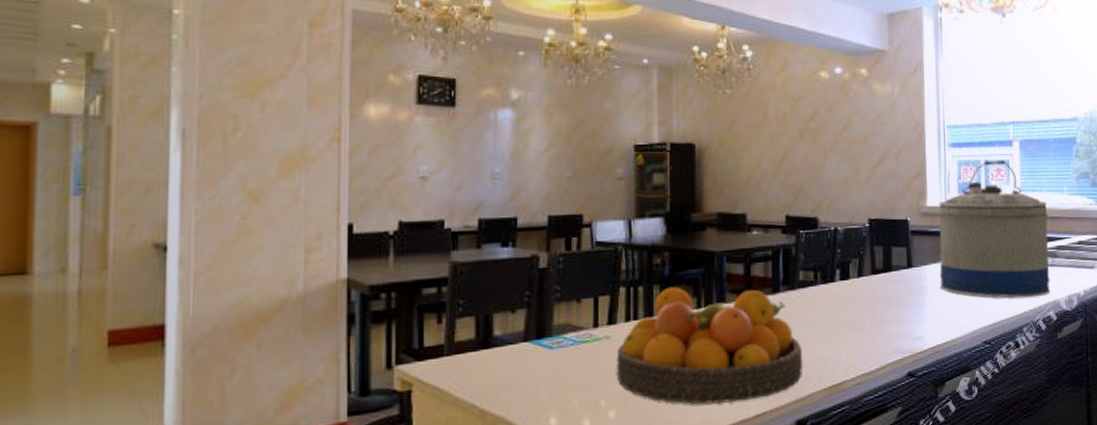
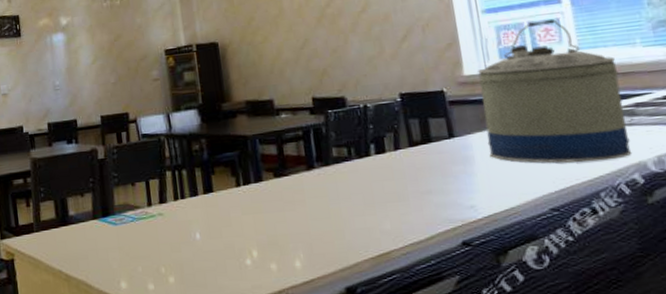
fruit bowl: present [616,287,804,405] -> none [170,167,347,272]

